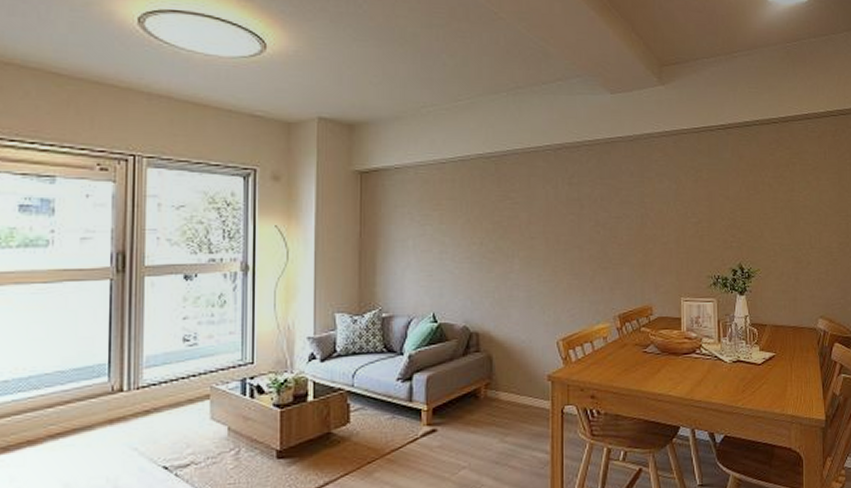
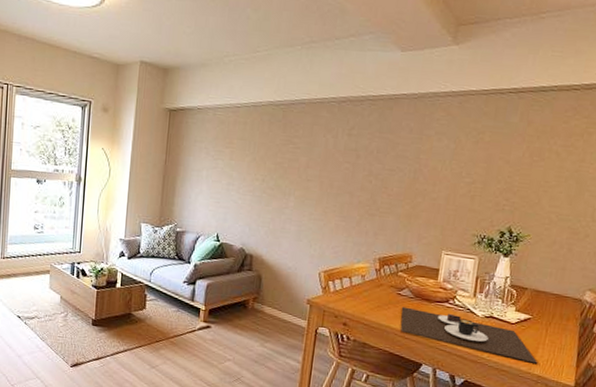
place setting: none [649,364,789,404] -> present [400,306,538,365]

